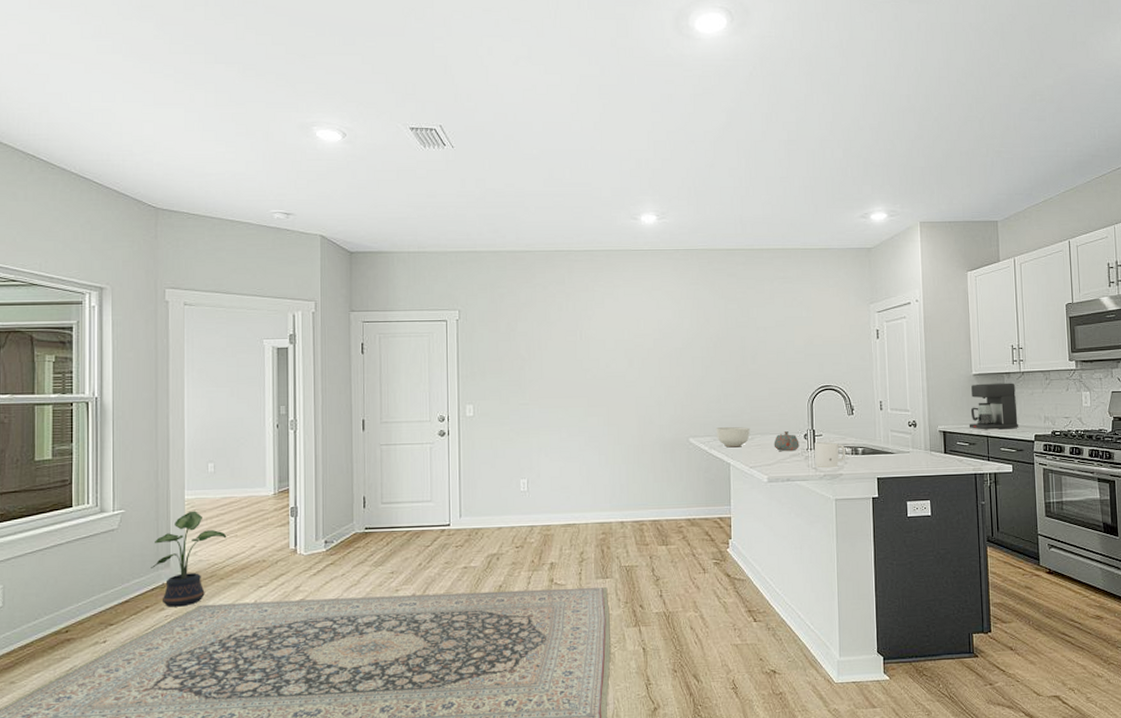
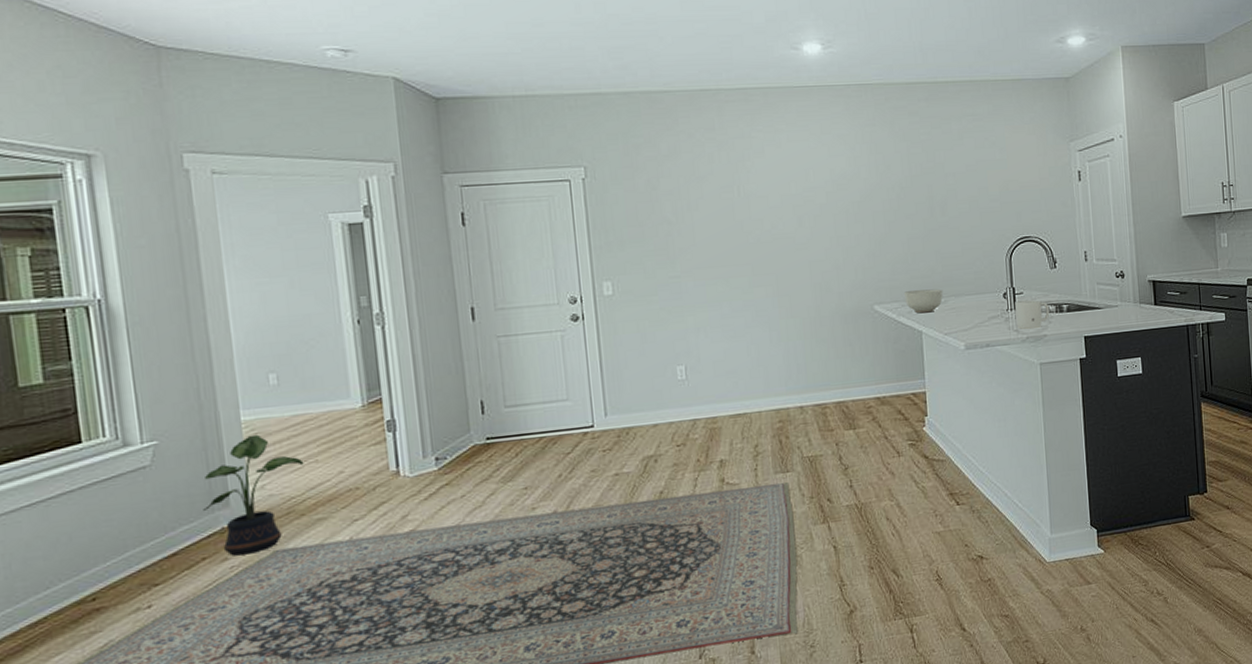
teapot: present [774,431,799,452] -> none [970,291,999,315]
coffee maker: present [969,383,1018,430] -> none [1179,223,1230,277]

